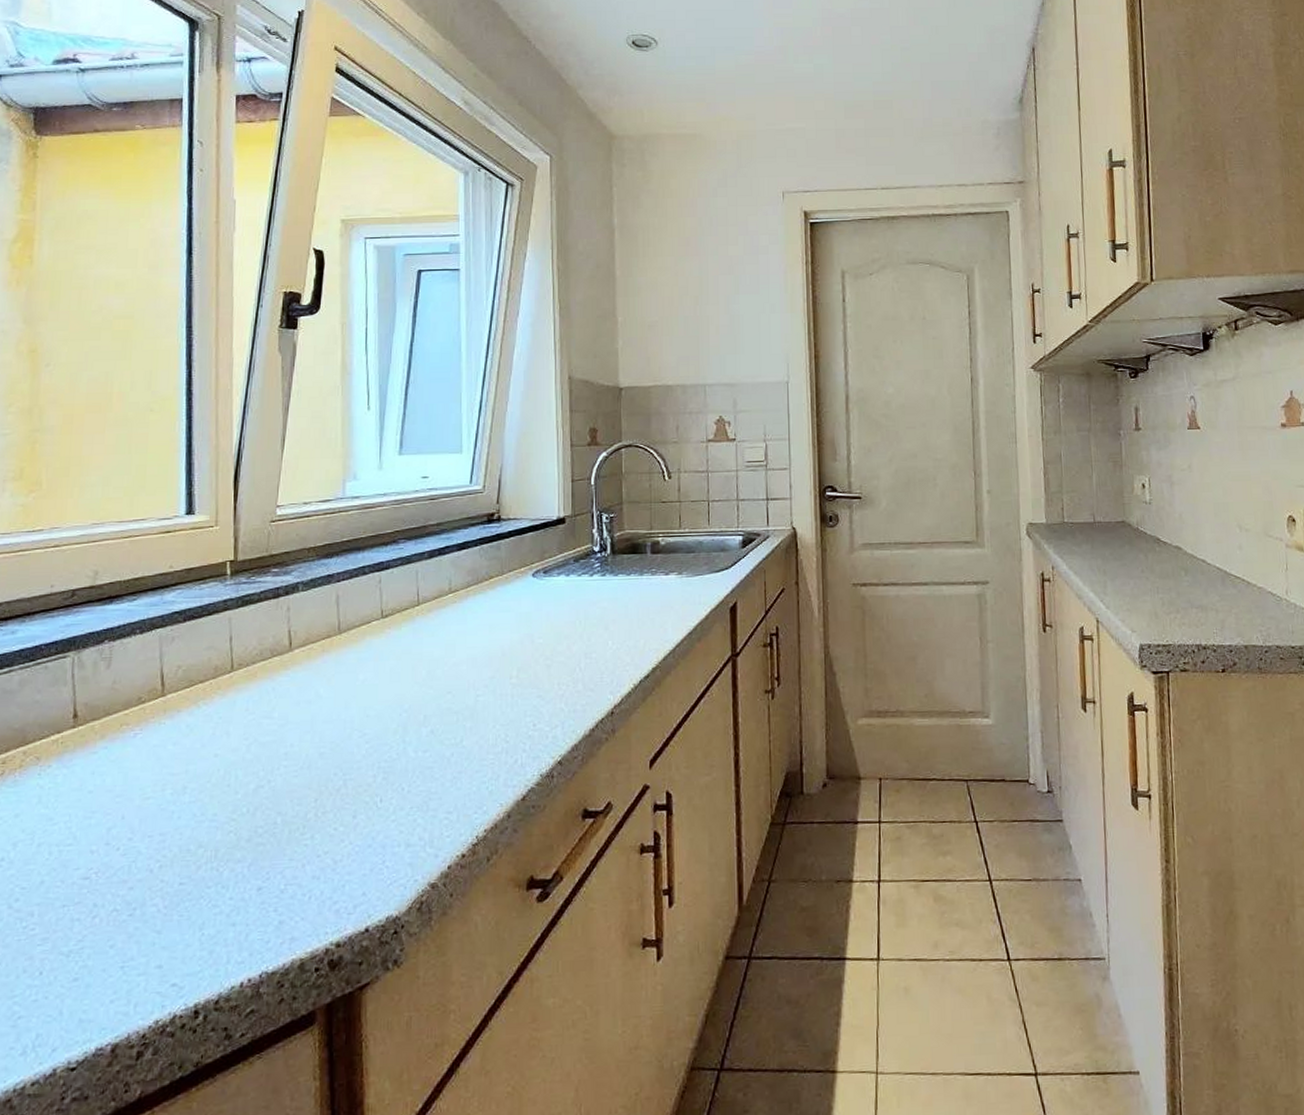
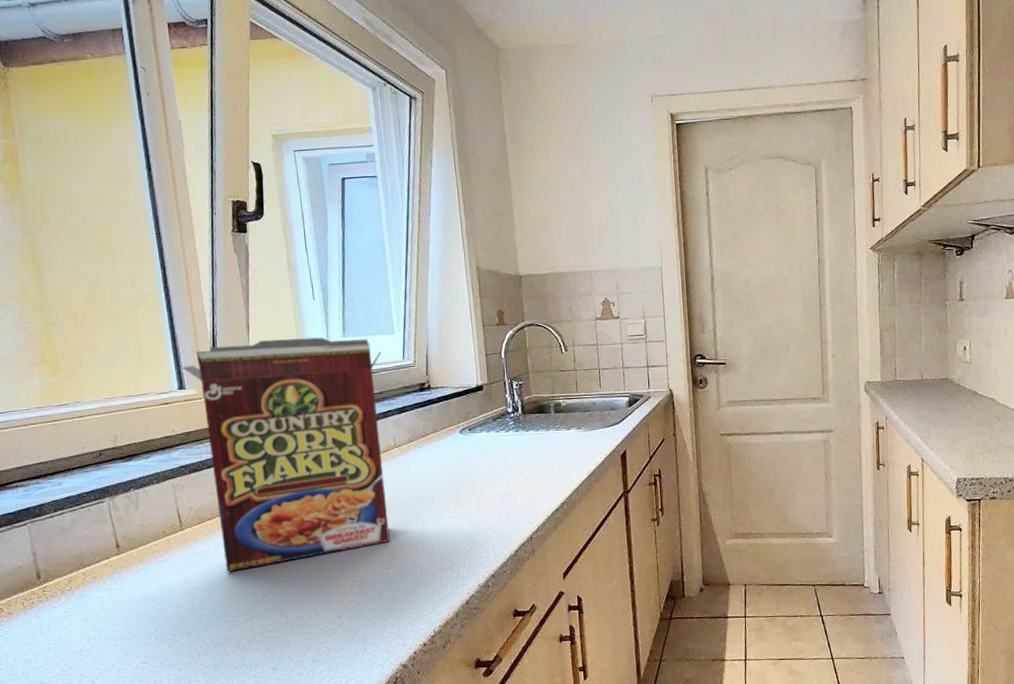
cereal box: none [195,454,444,752] -> present [182,337,391,571]

